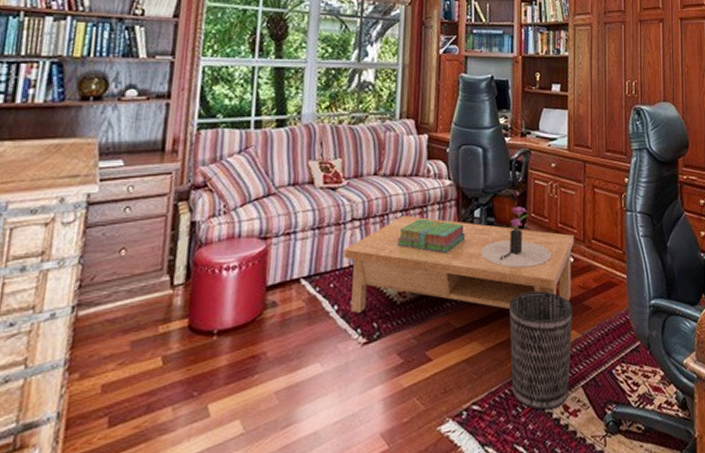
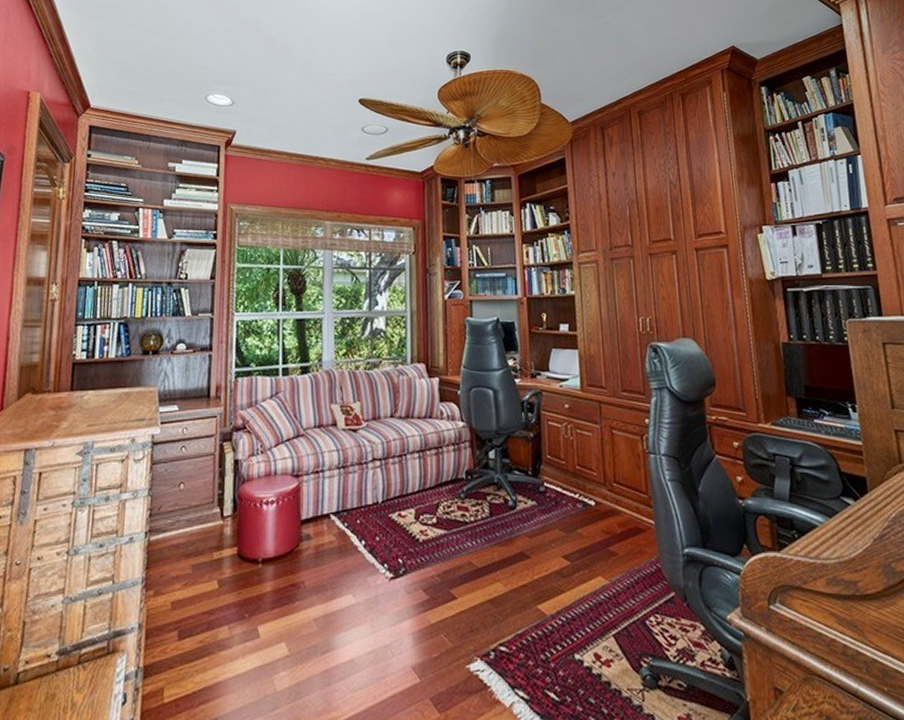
coffee table: present [343,216,574,313] -> none [367,456,595,551]
stack of books: present [397,218,465,253] -> none [416,459,482,493]
potted flower: present [480,206,552,268] -> none [497,448,572,510]
wastebasket: present [508,291,573,411] -> none [530,534,599,658]

